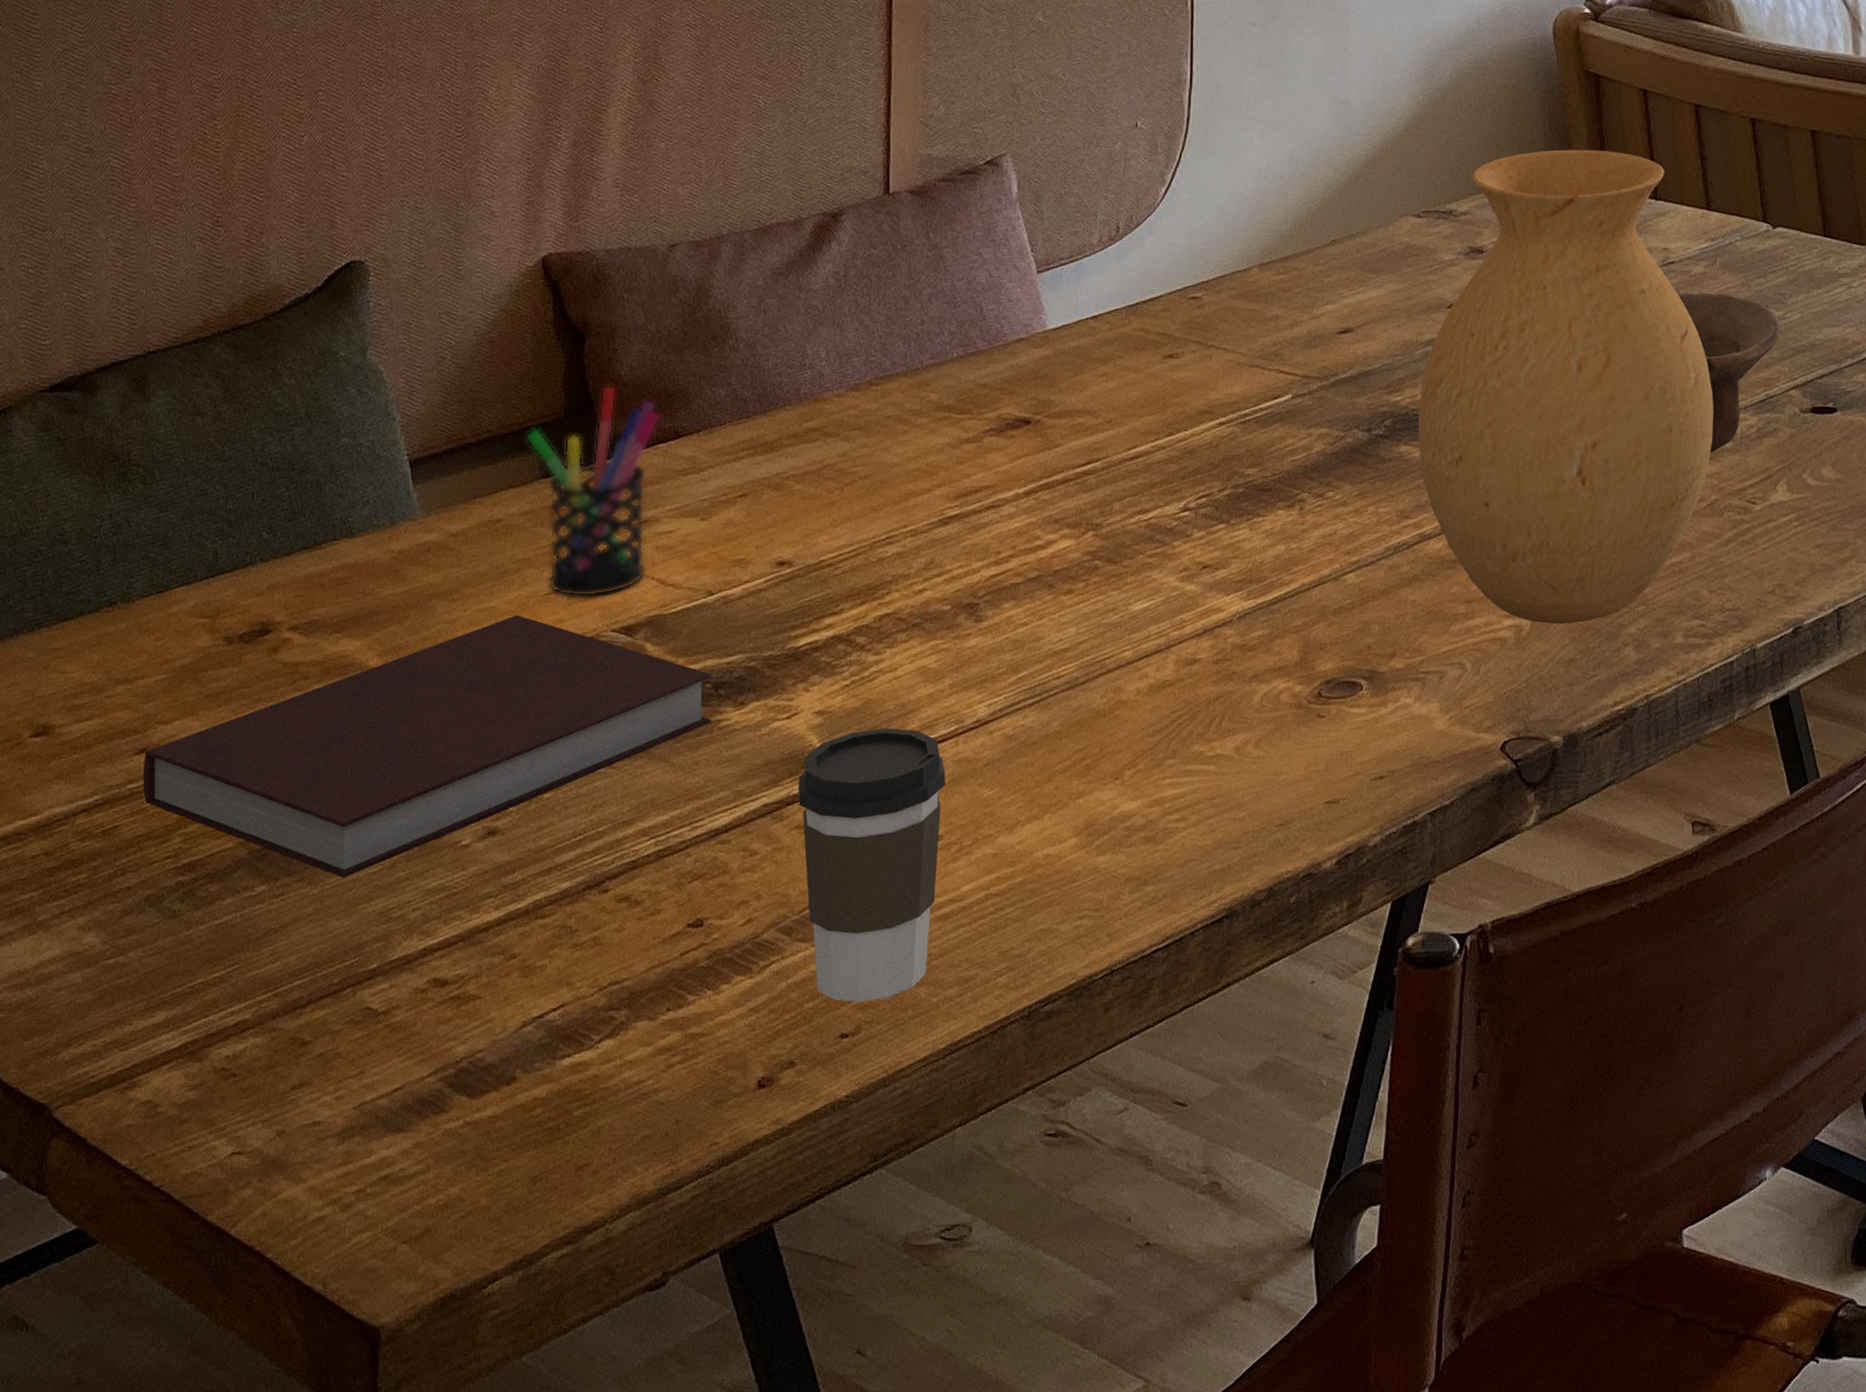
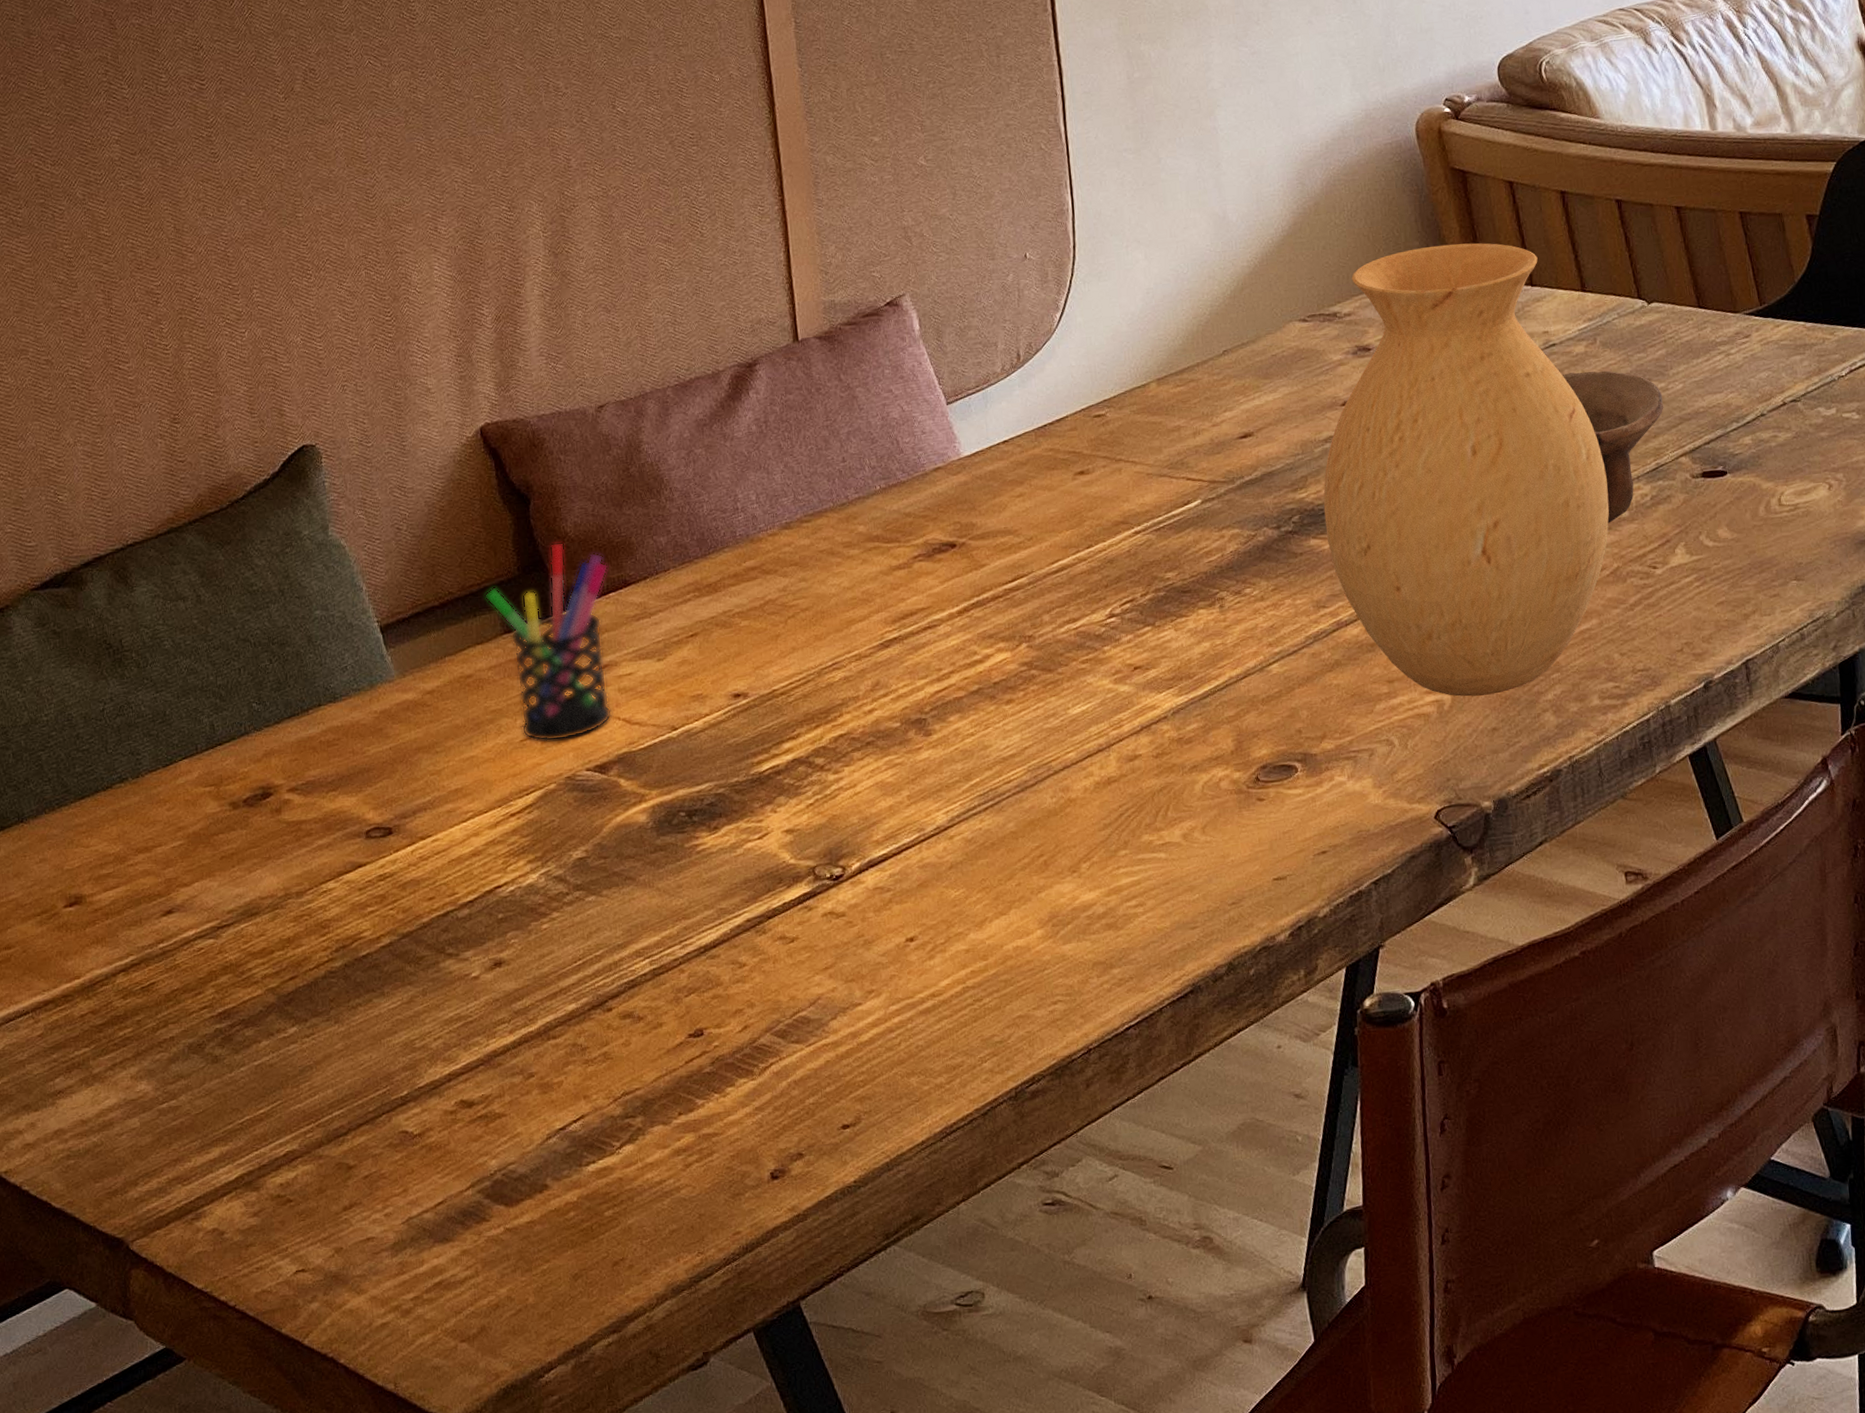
notebook: present [143,615,712,879] -> none [170,762,689,1016]
coffee cup: present [798,728,946,1002] -> none [776,840,916,1095]

